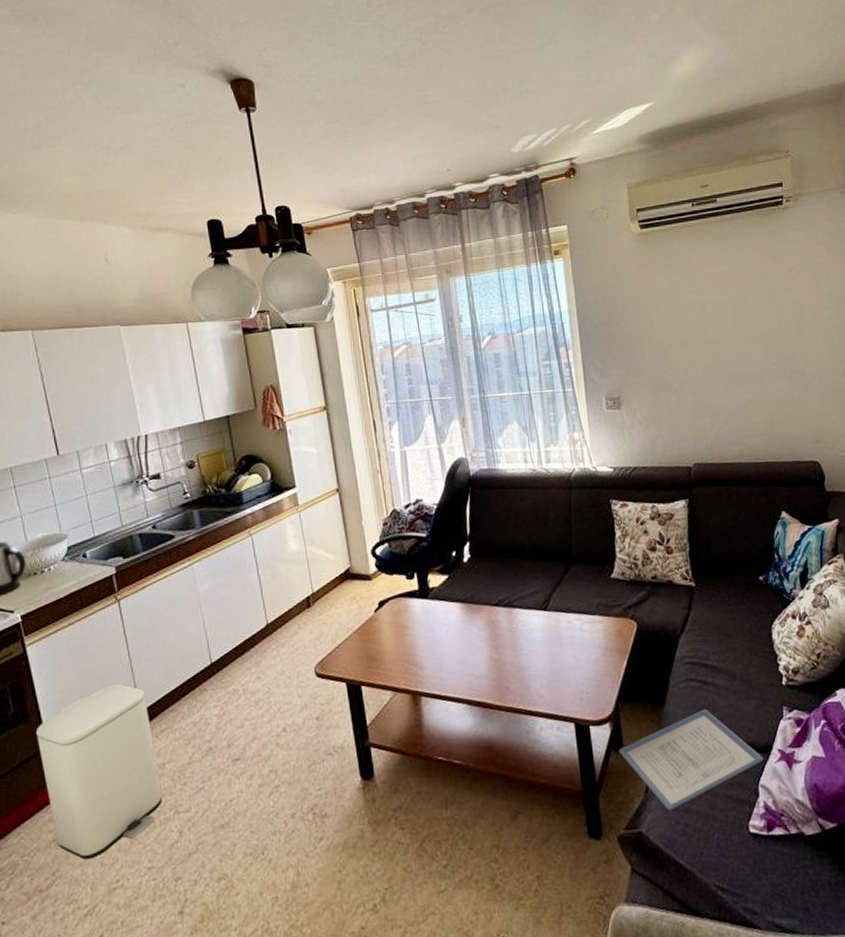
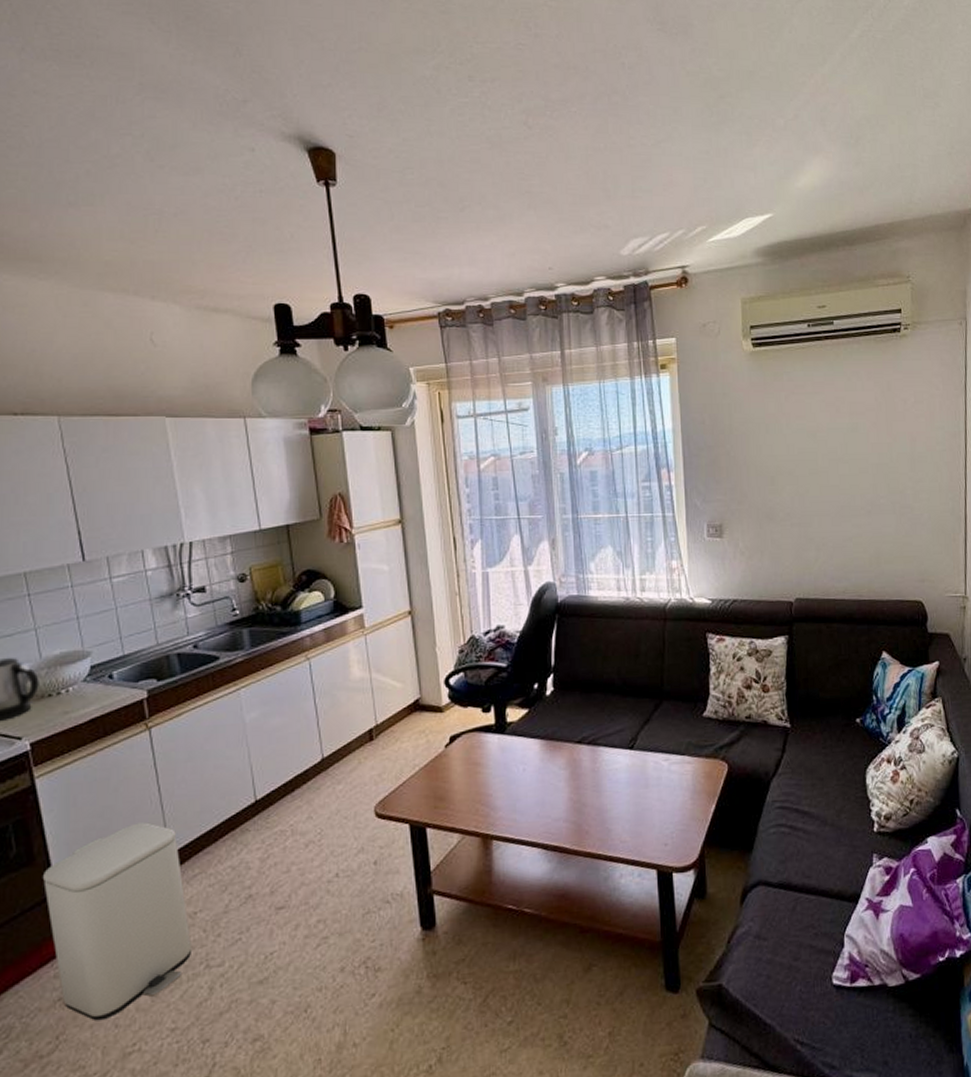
tablet: present [618,708,764,811] -> none [701,855,851,963]

